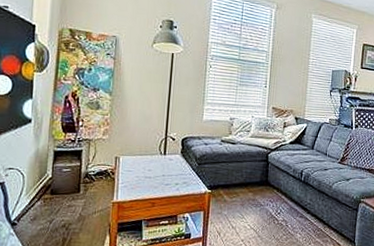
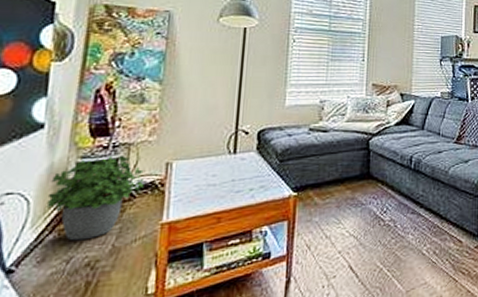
potted plant: none [35,147,101,208] -> present [46,154,145,241]

